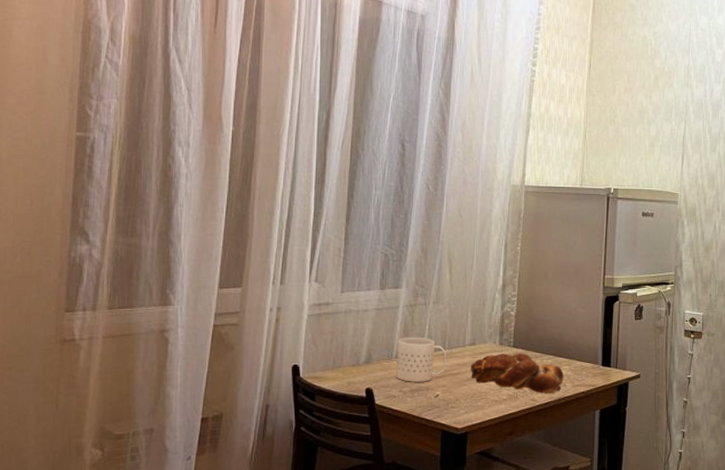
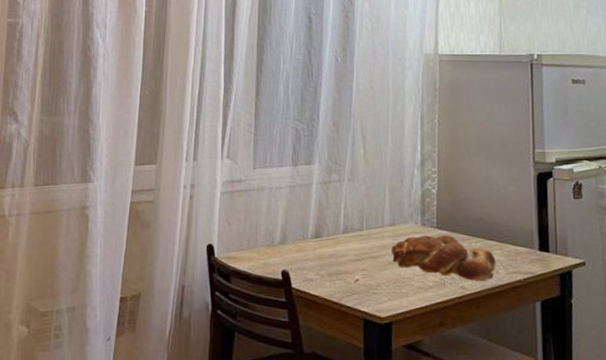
mug: present [395,337,447,382] -> none [312,216,365,265]

